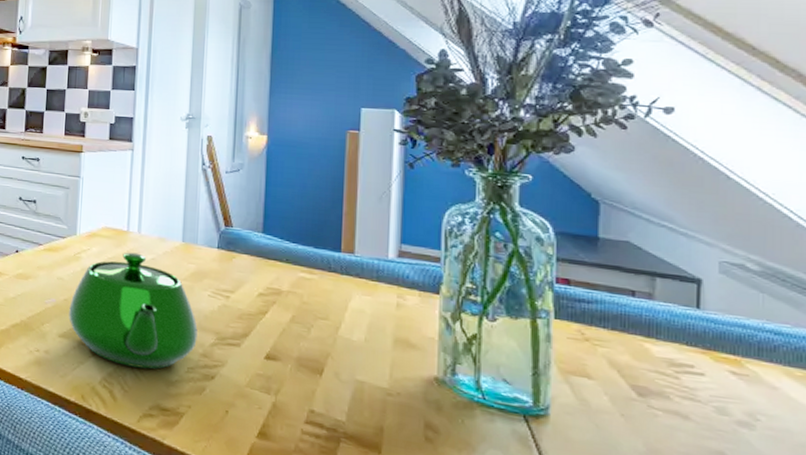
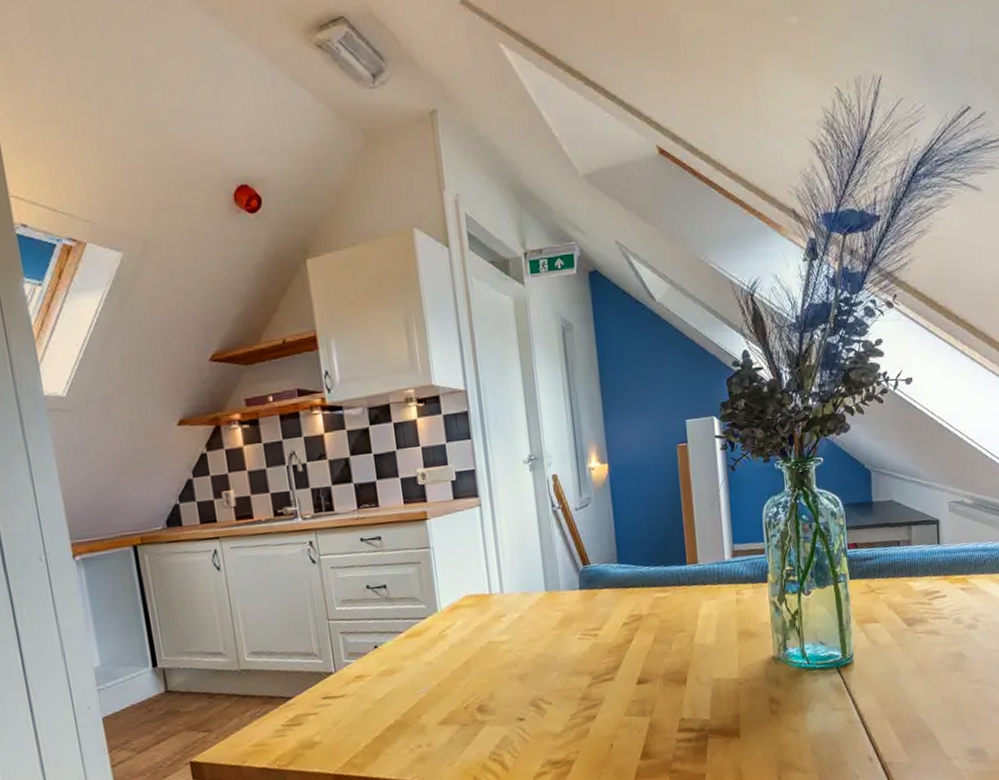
teapot: present [69,252,198,369] -> none [444,614,575,733]

